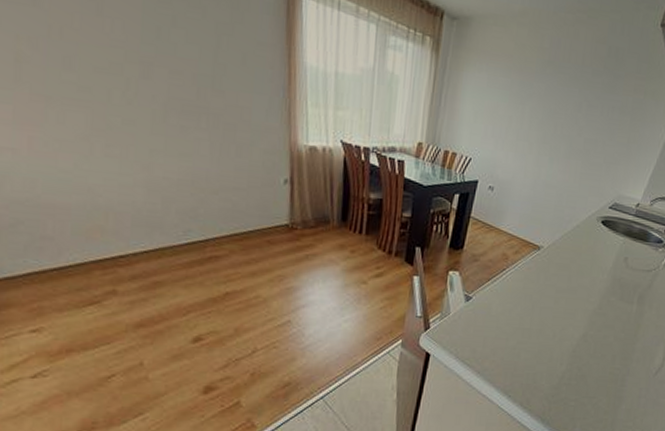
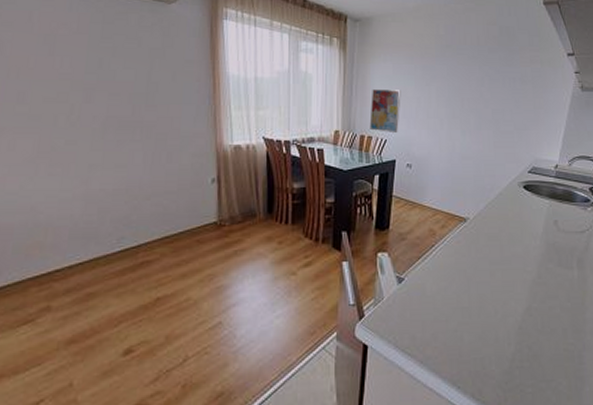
wall art: none [455,101,493,152] -> present [369,89,401,132]

